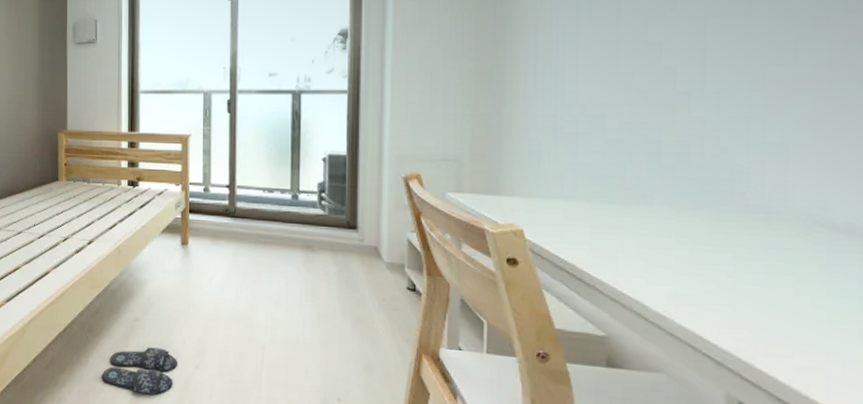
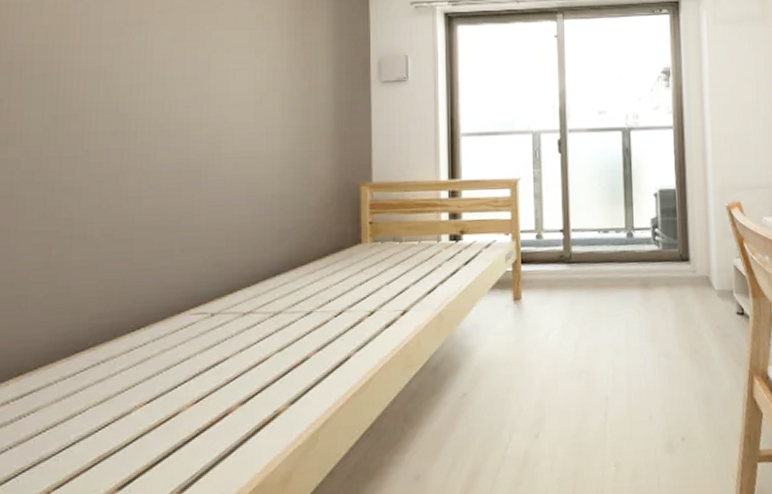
slippers: present [101,347,177,395] -> none [421,423,514,483]

